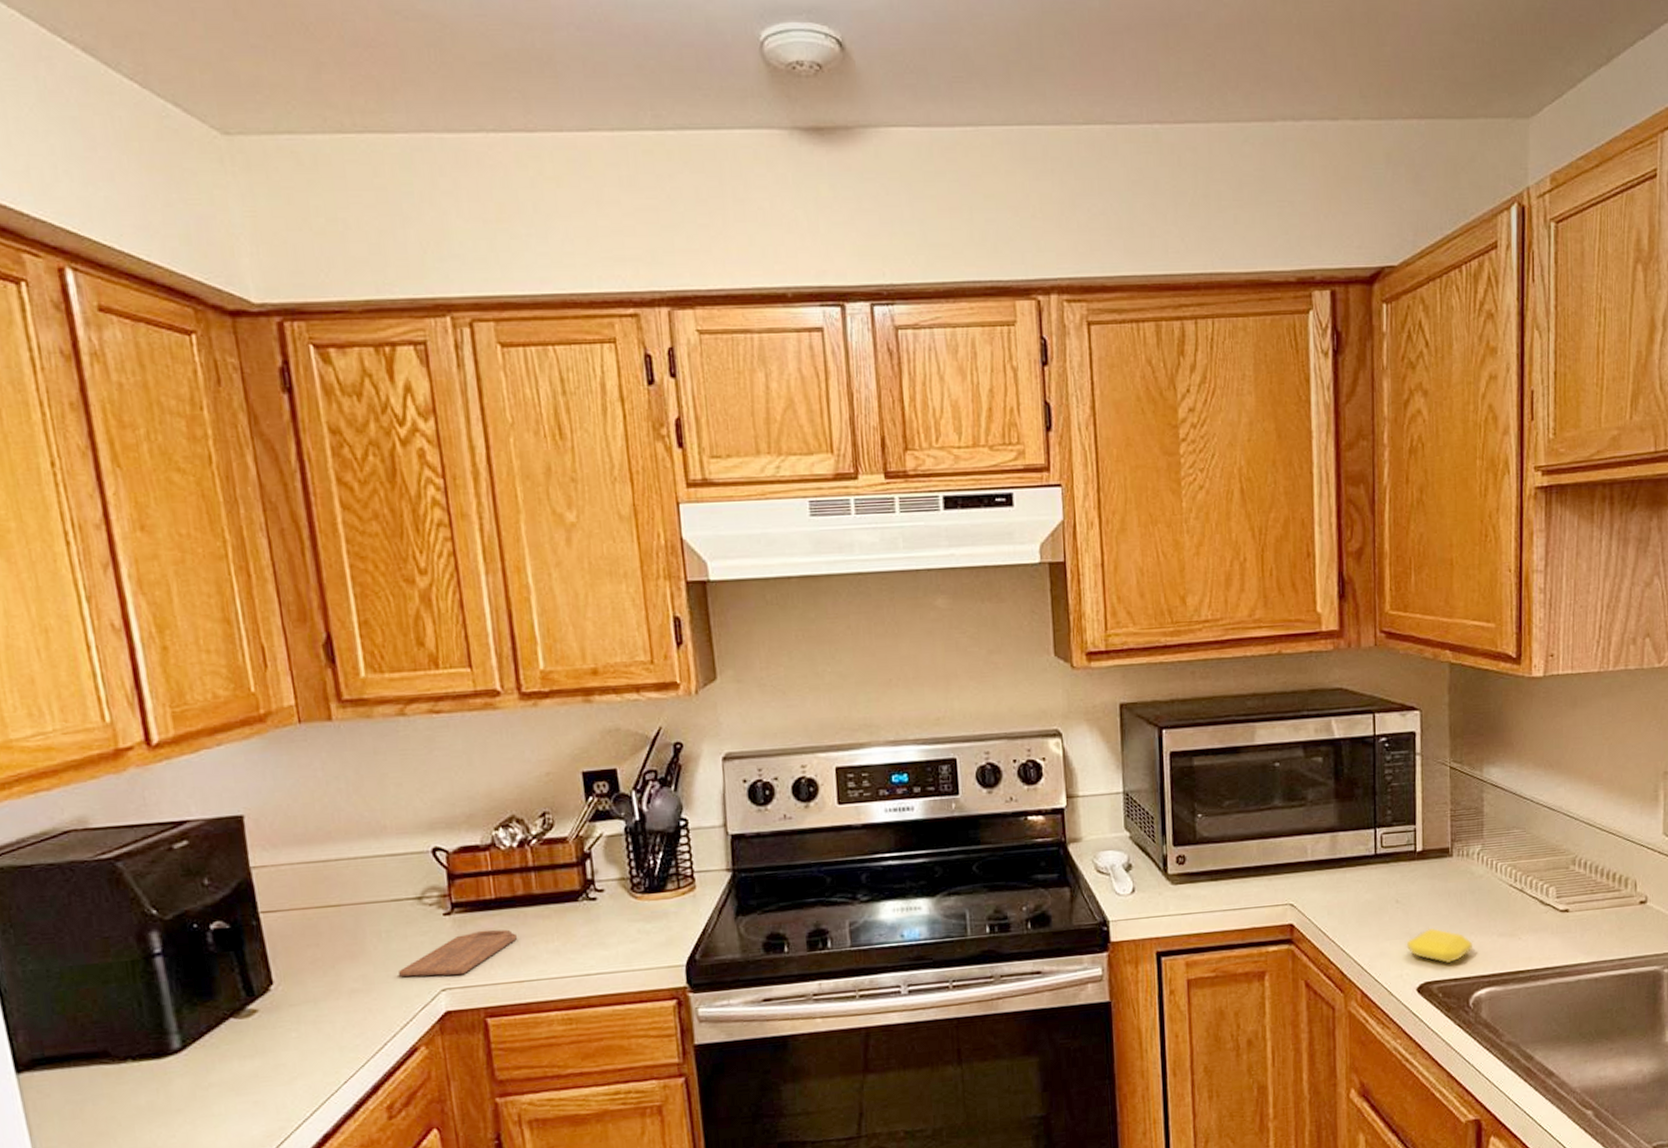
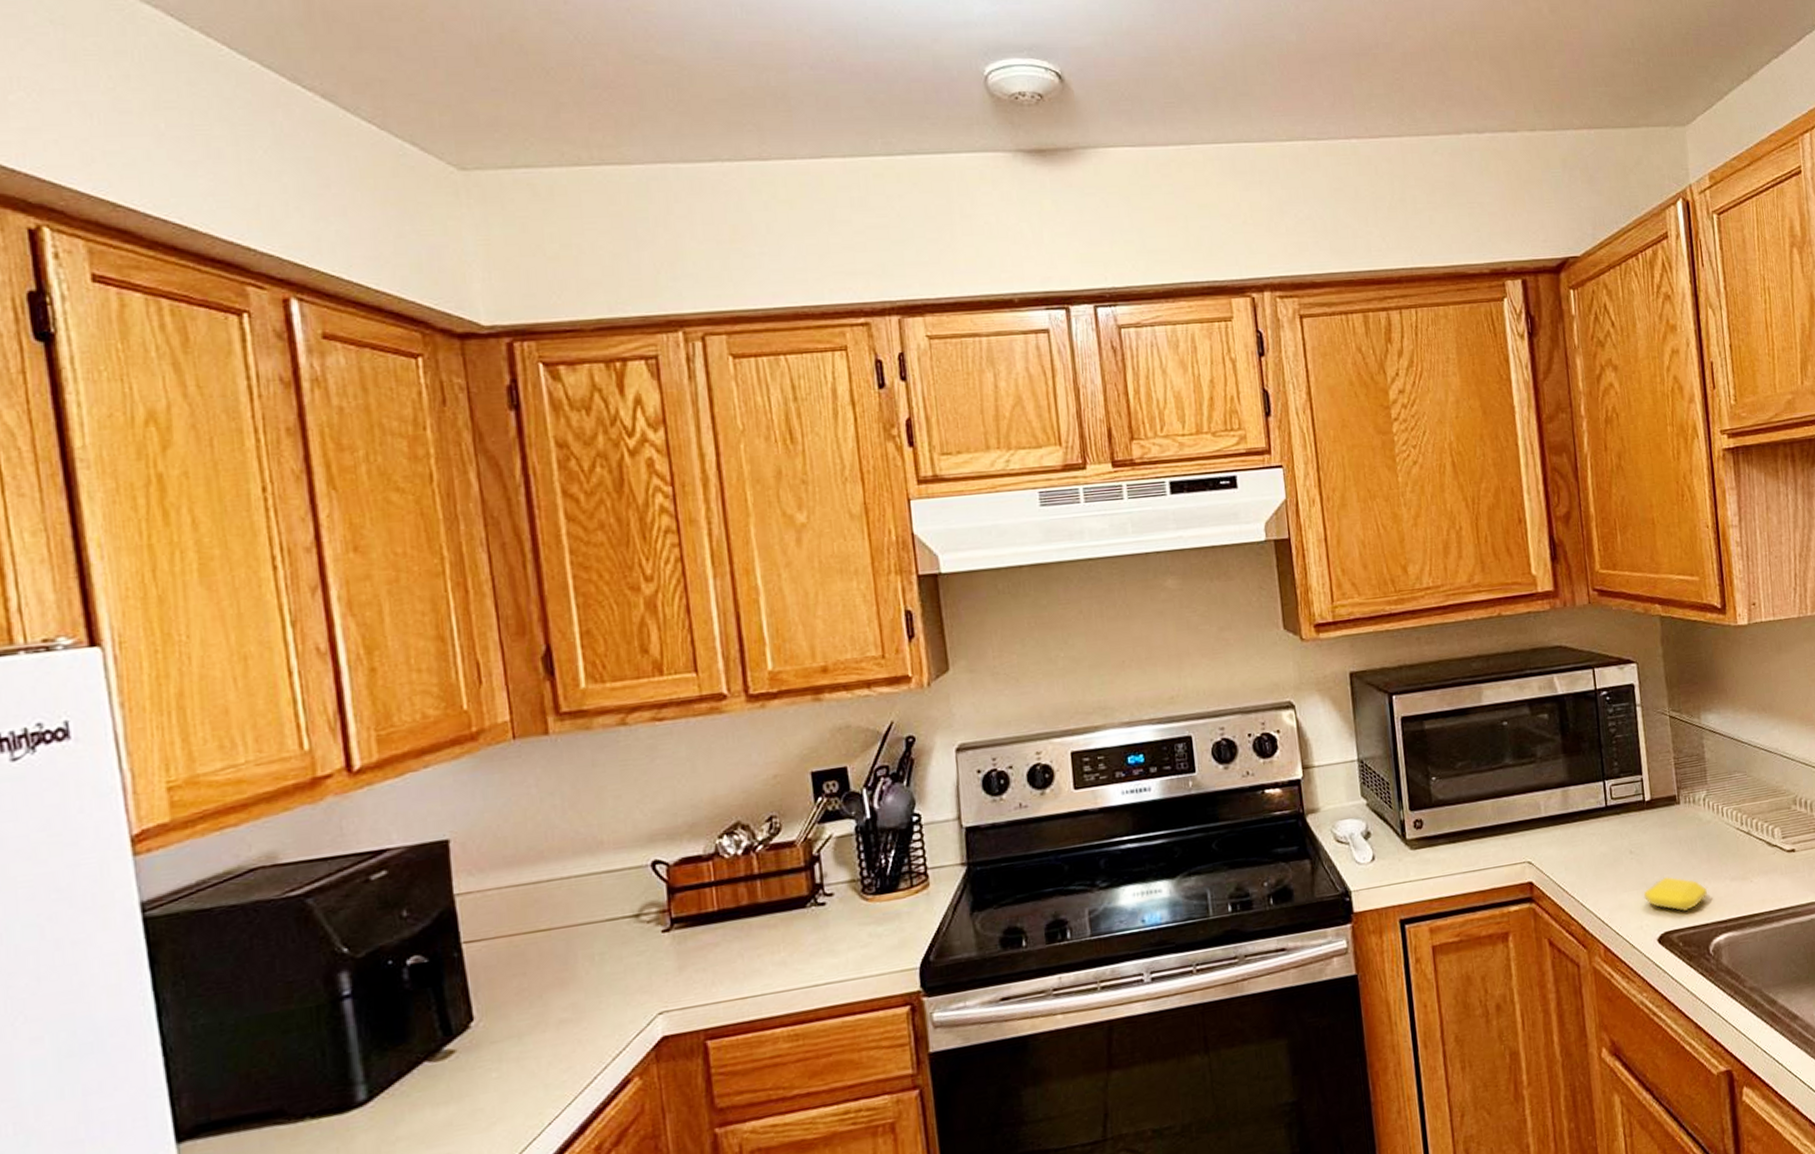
cutting board: present [397,929,517,977] -> none [611,943,740,1002]

